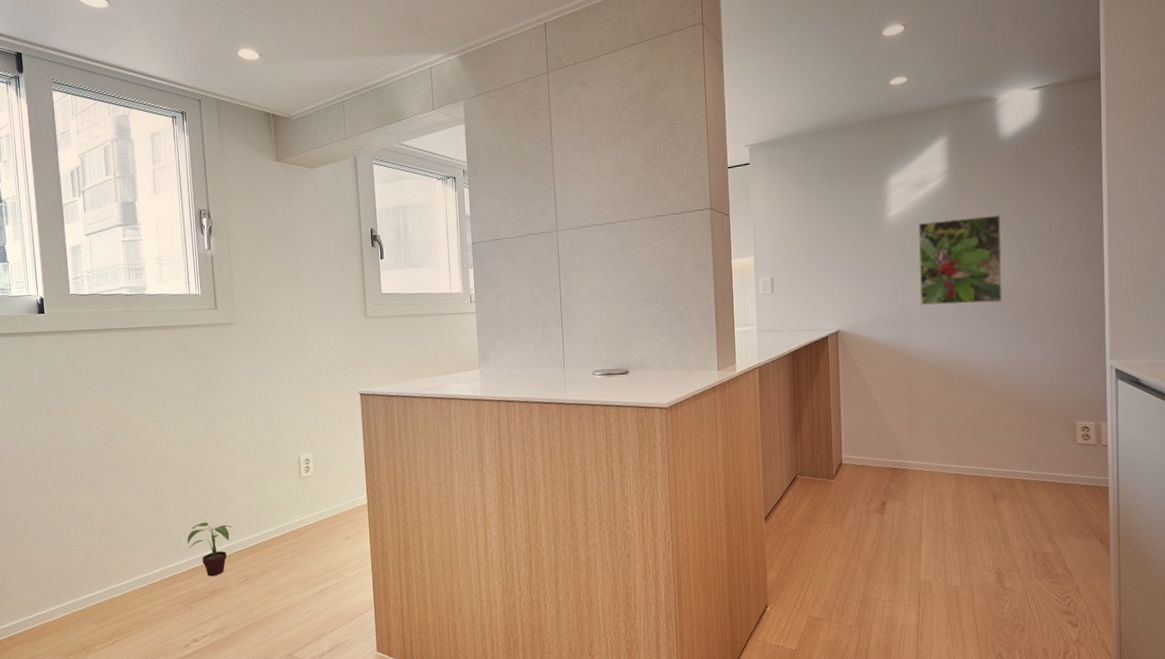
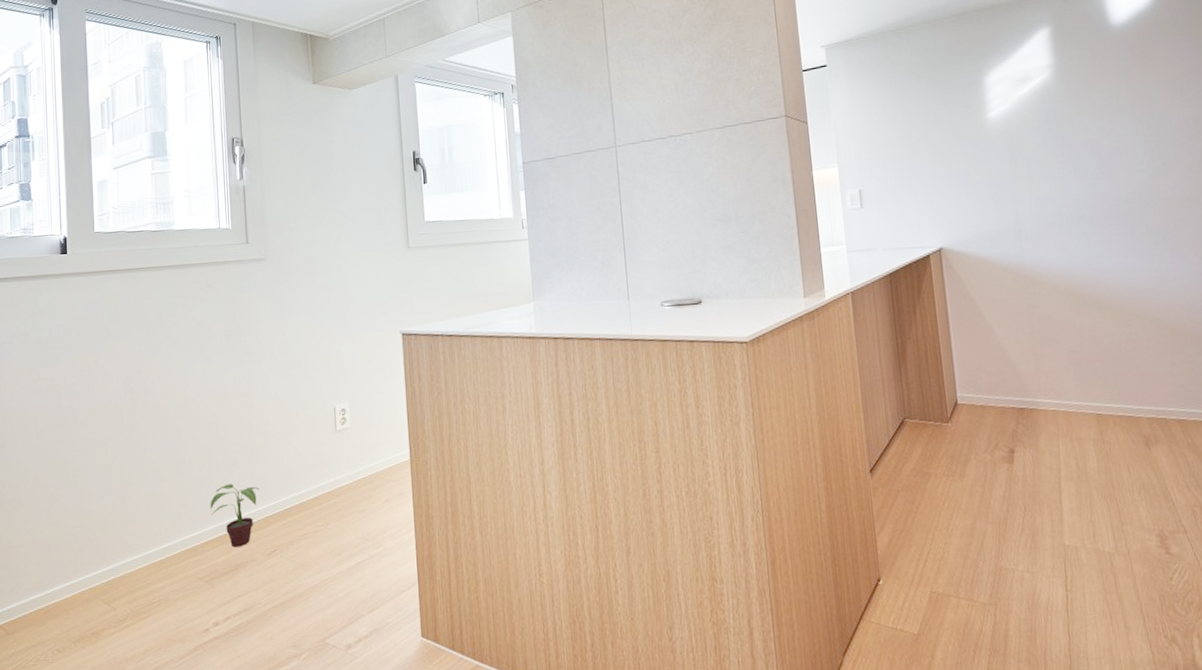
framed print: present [918,215,1003,305] -> none [1024,111,1133,216]

